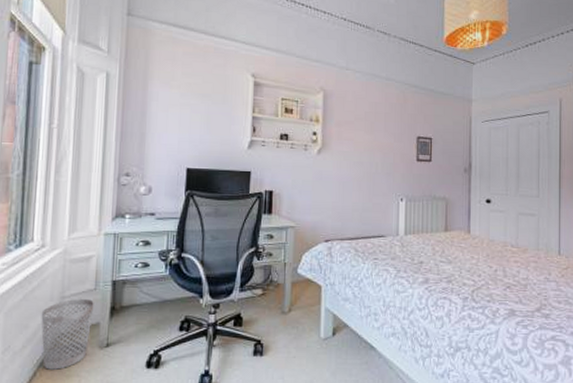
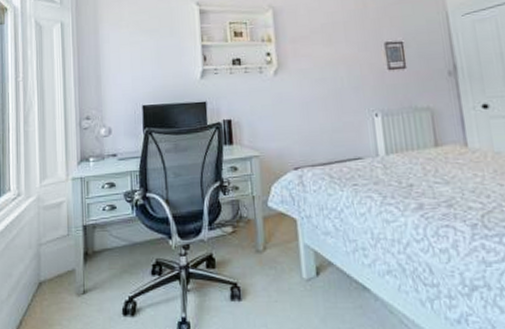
wastebasket: present [41,299,94,370] -> none [22,245,68,318]

